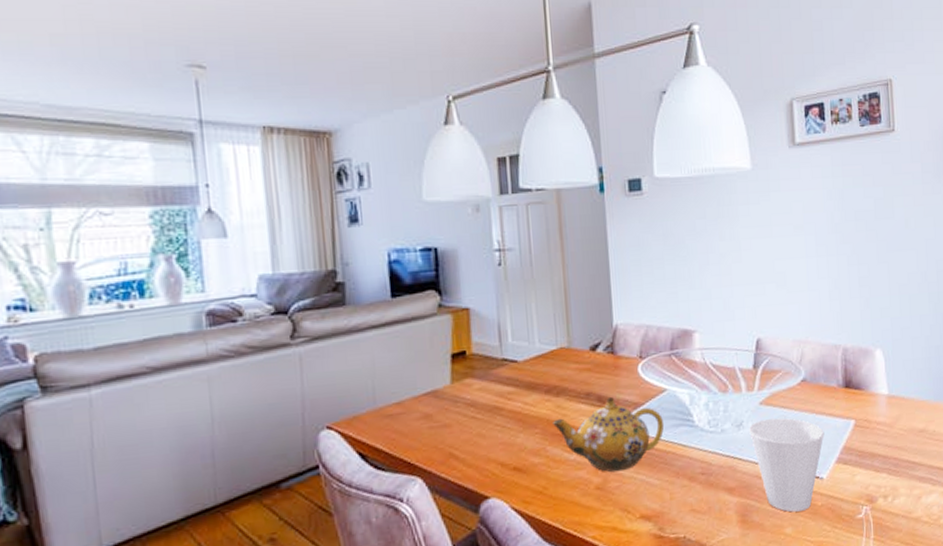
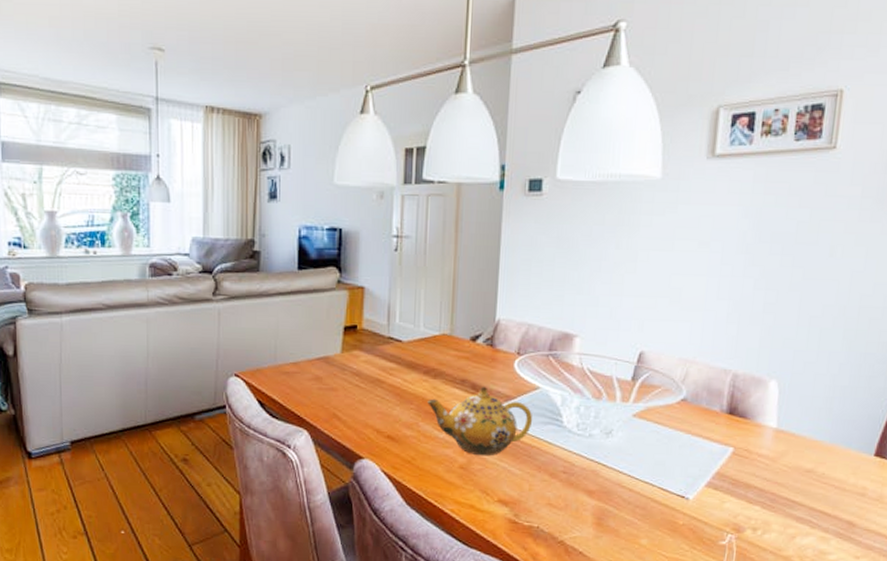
cup: present [749,418,825,512] -> none [618,432,698,526]

